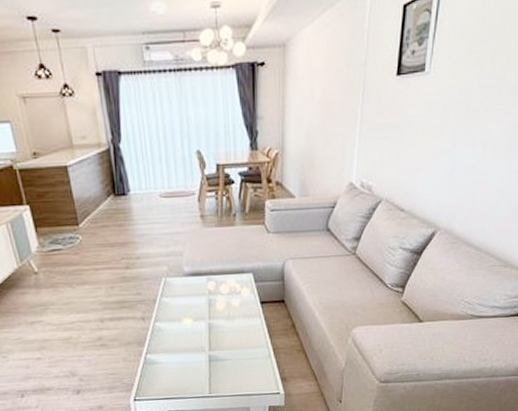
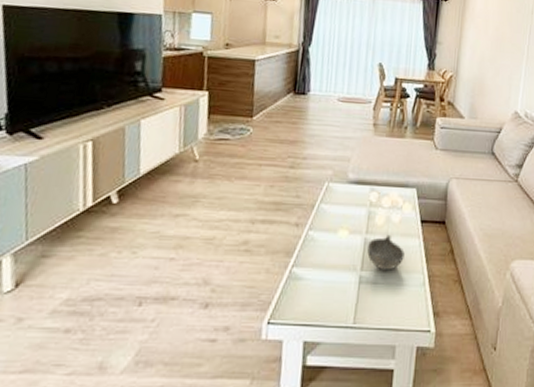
bowl: none [211,317,248,349] -> present [366,234,405,270]

